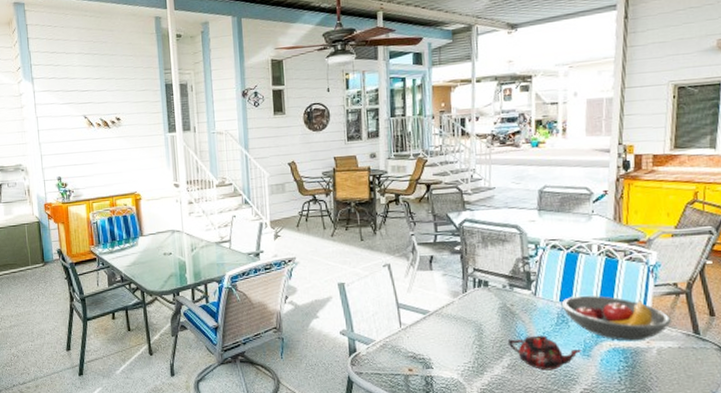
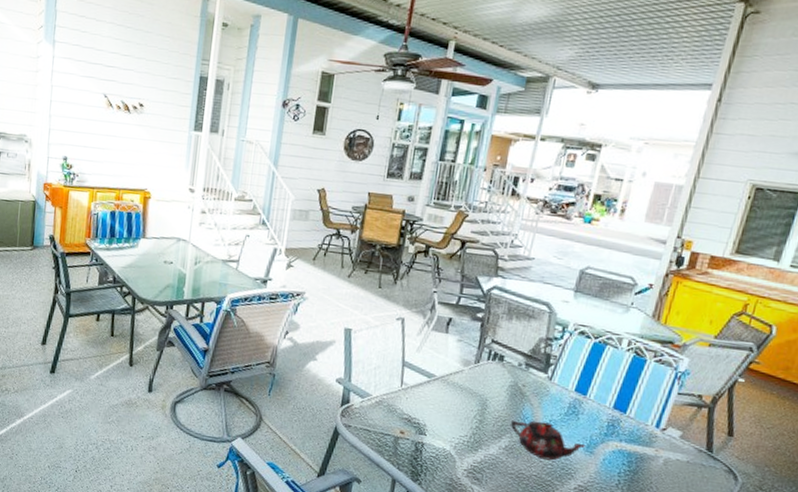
fruit bowl: present [561,295,671,341] -> none [575,388,687,447]

